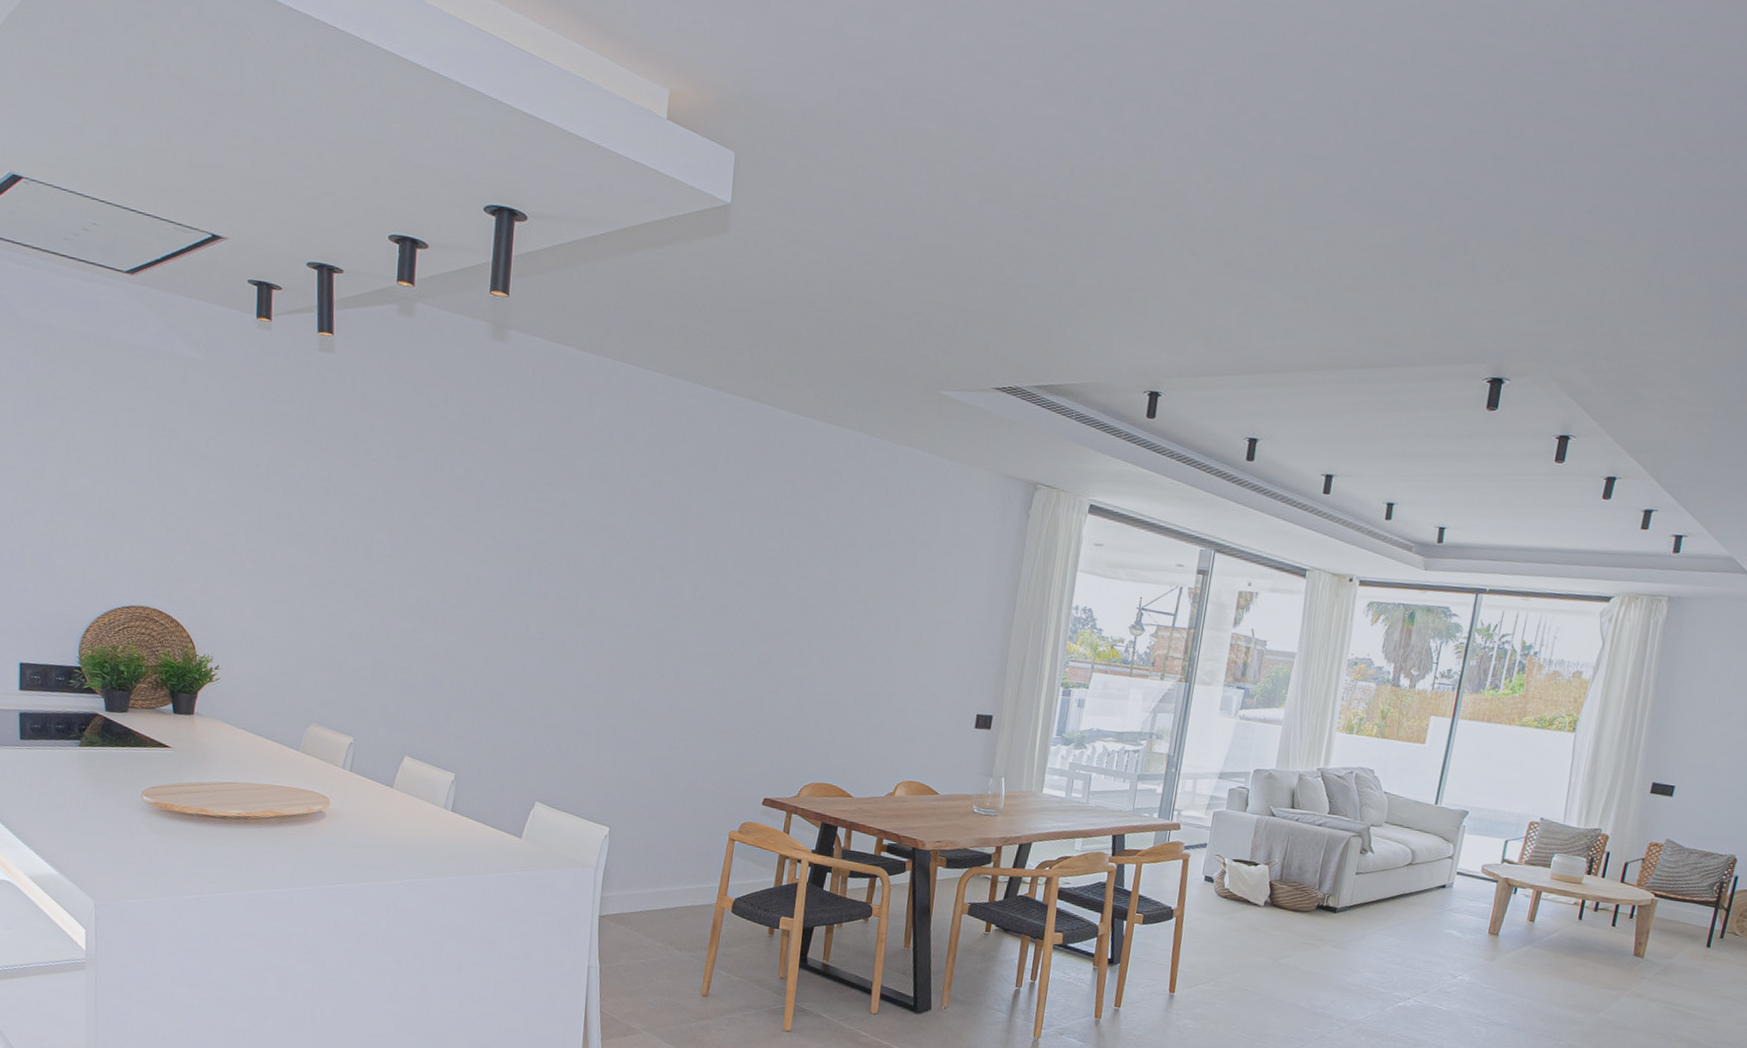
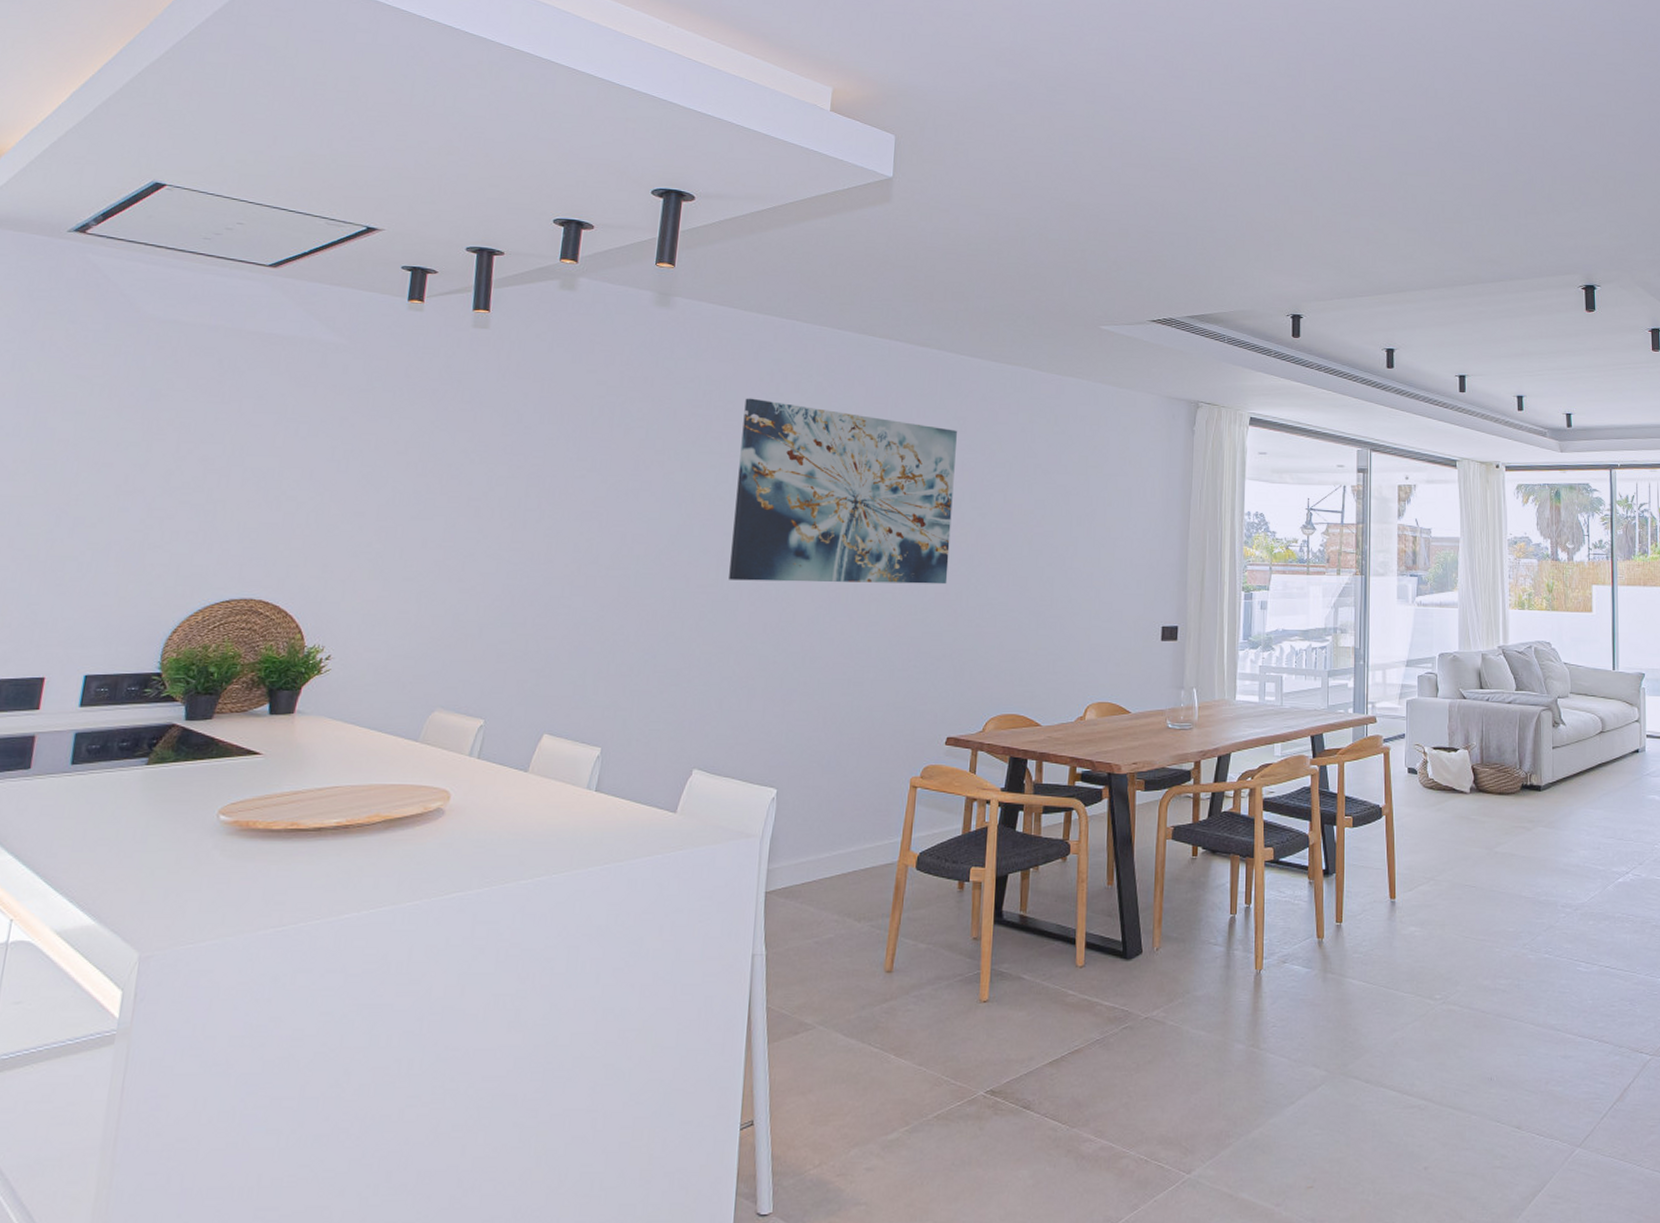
wall art: none [565,444,787,653] -> present [729,398,957,585]

